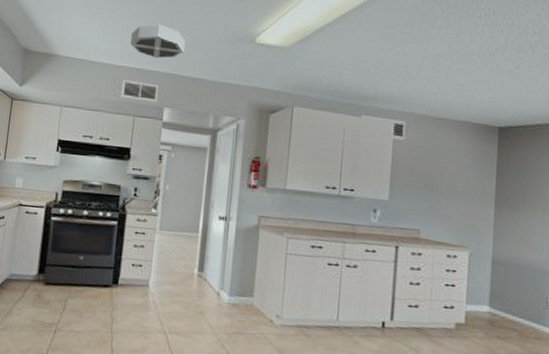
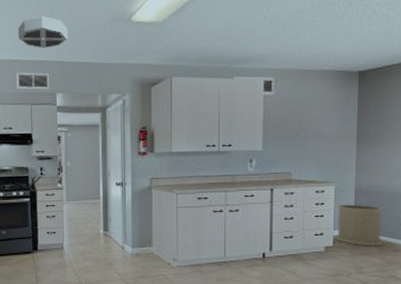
trash can: none [468,274,524,331] -> present [336,204,383,246]

